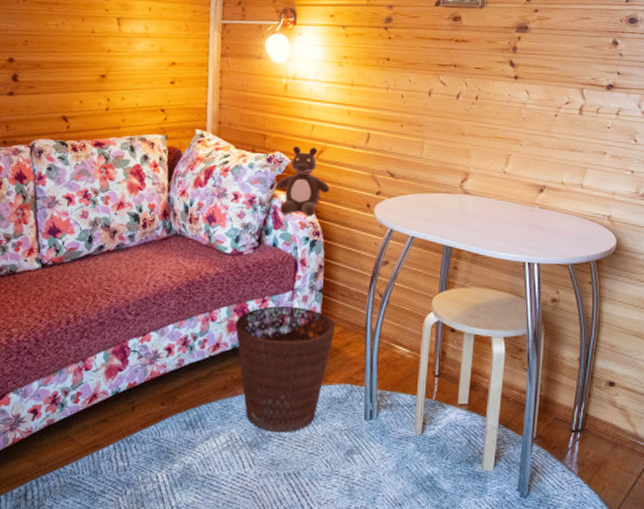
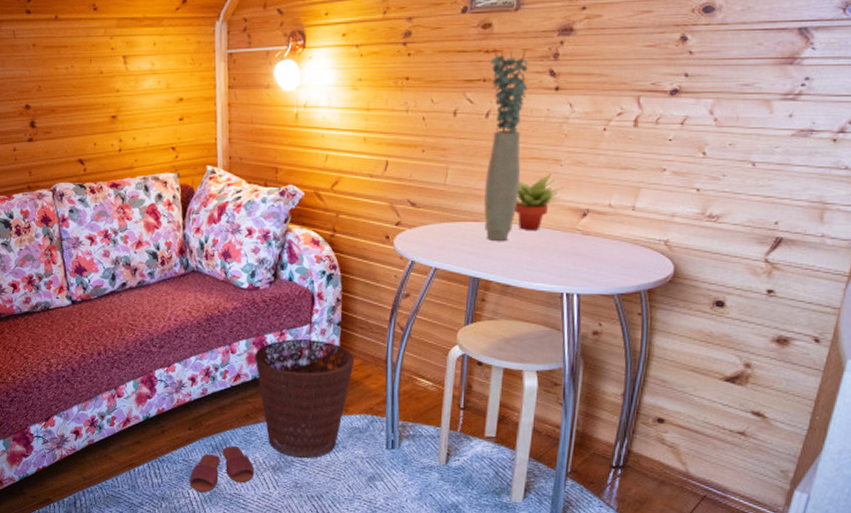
slippers: none [159,422,230,476] -> present [190,446,255,493]
stuffed animal: present [276,146,330,217] -> none [290,179,346,250]
vase: none [455,38,492,212] -> present [484,48,528,241]
succulent plant: none [482,152,524,203] -> present [515,174,564,230]

